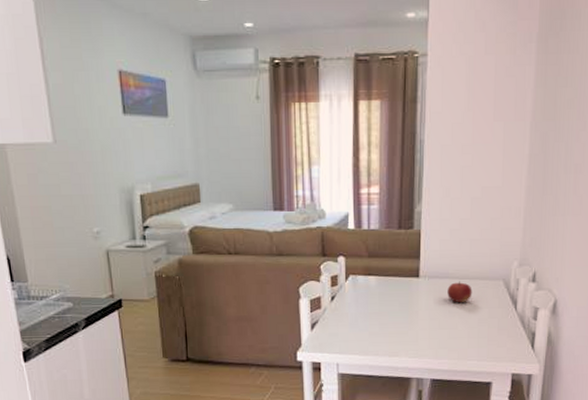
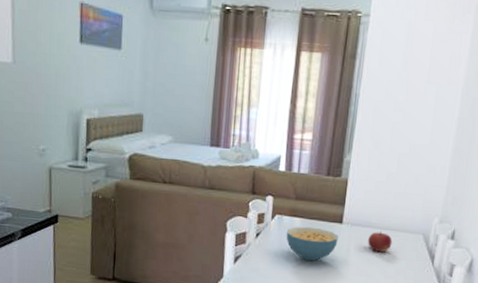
cereal bowl: none [362,284,416,320] -> present [286,226,338,262]

